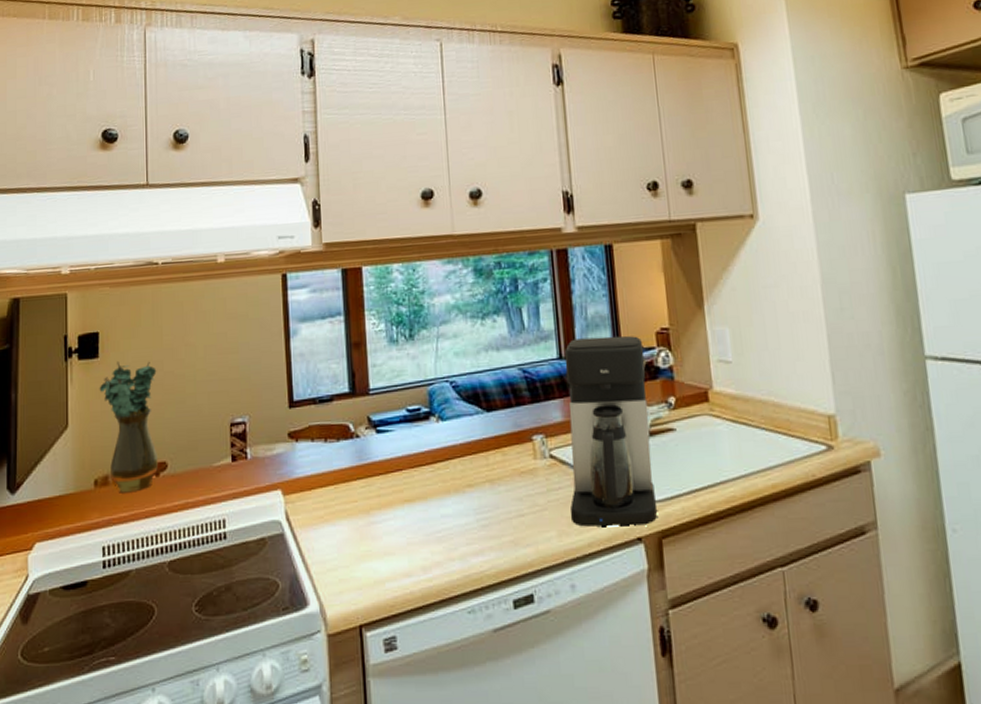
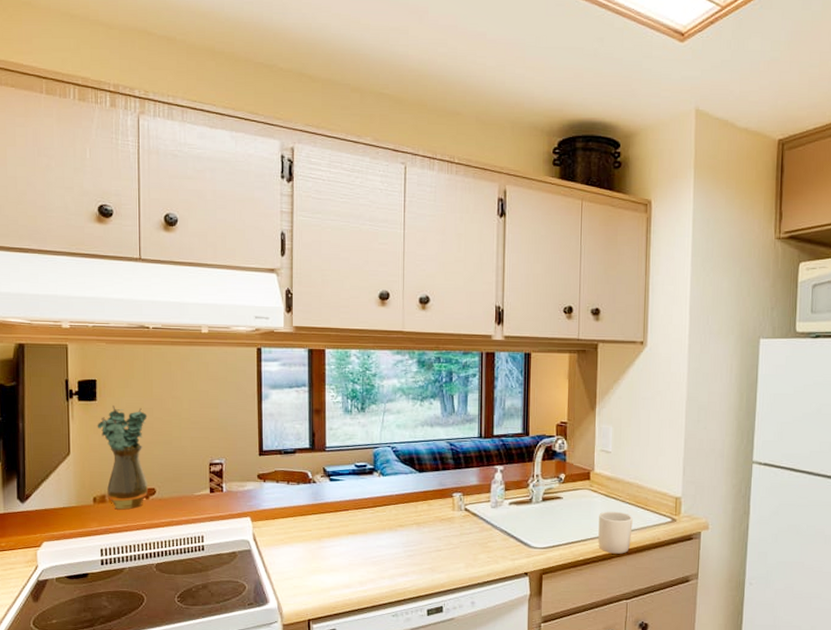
coffee maker: present [564,336,657,527] -> none [477,423,546,564]
mug: none [727,441,777,502] -> present [598,511,633,554]

